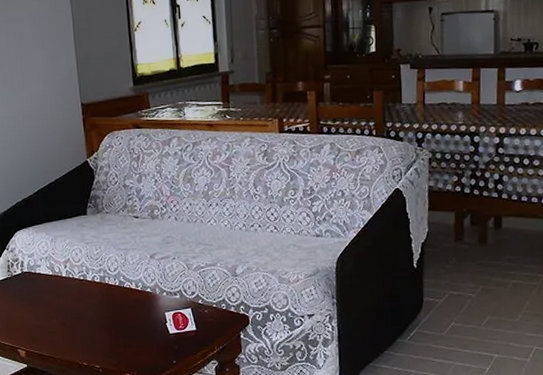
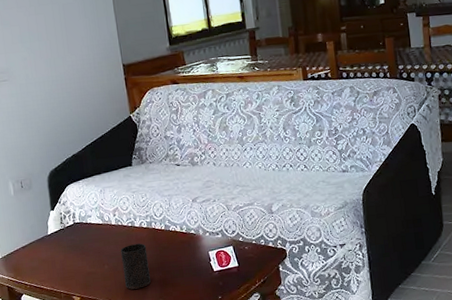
cup: none [70,299,101,347] -> present [120,243,151,290]

